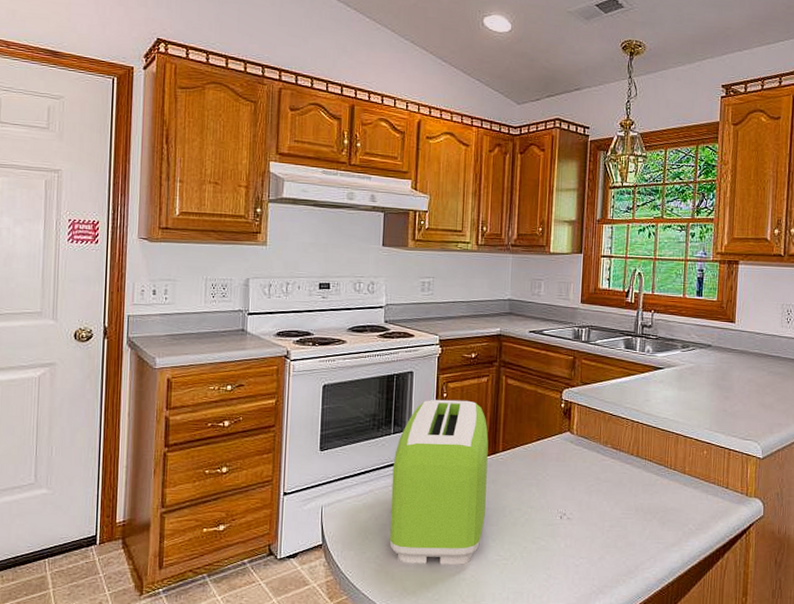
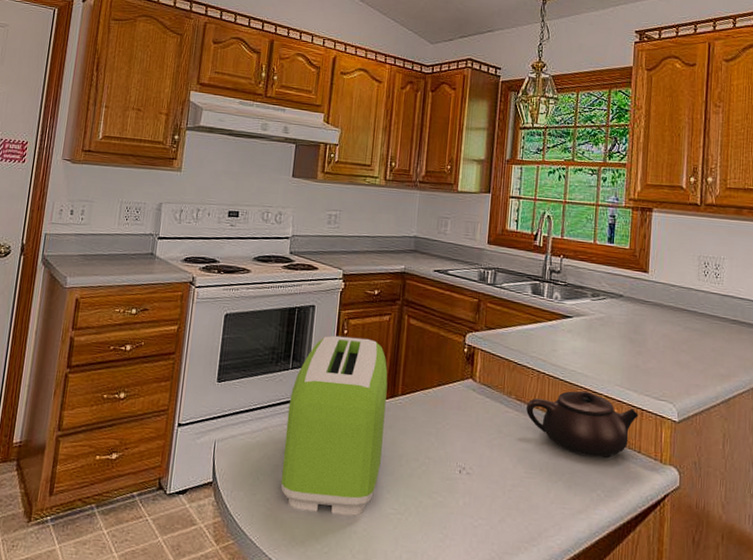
teapot: none [622,436,726,496] -> present [526,390,639,459]

